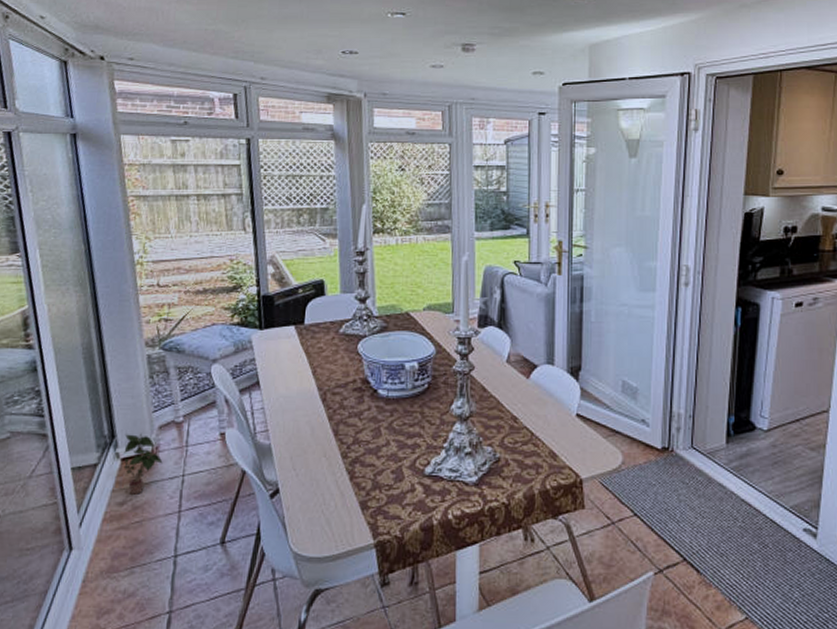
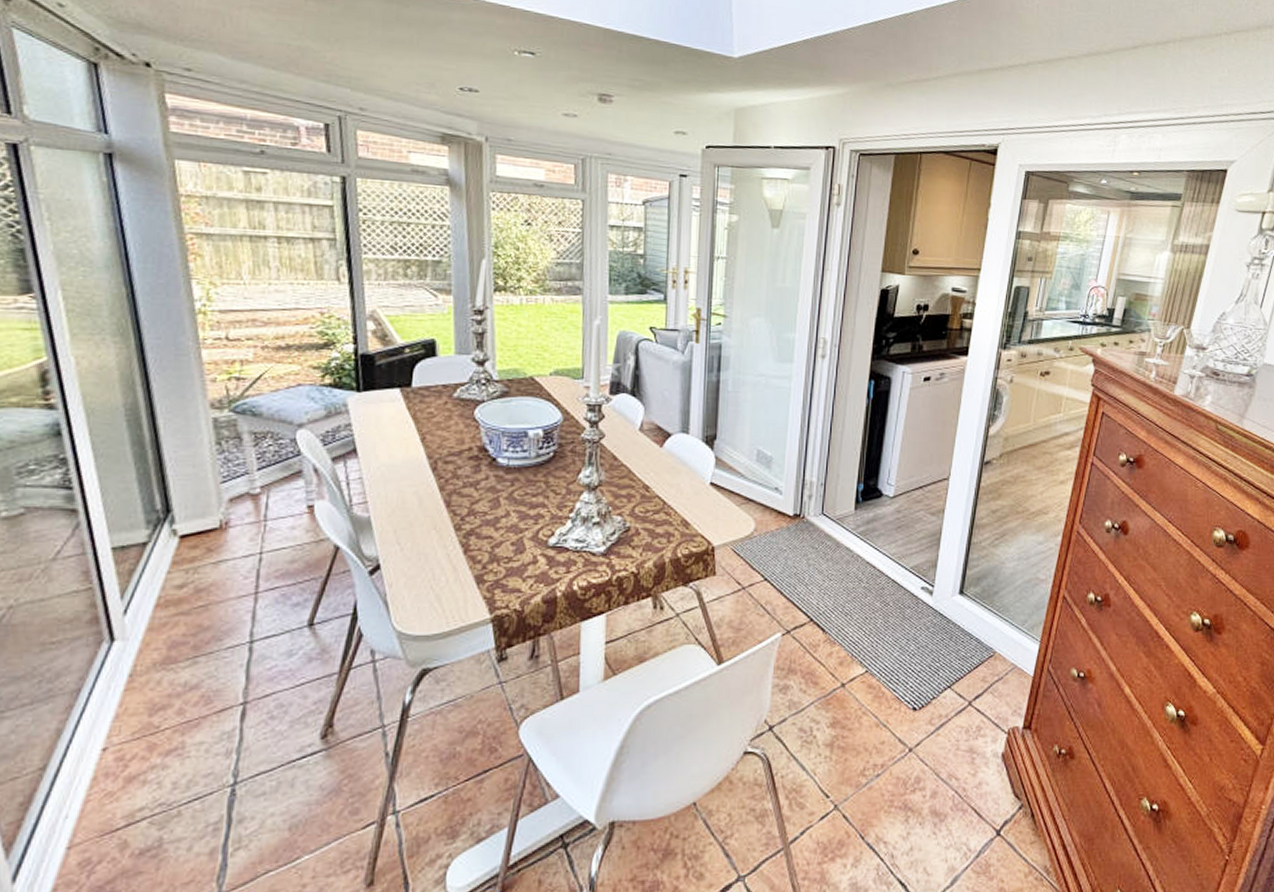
potted plant: present [124,433,163,495] -> none [183,506,235,576]

